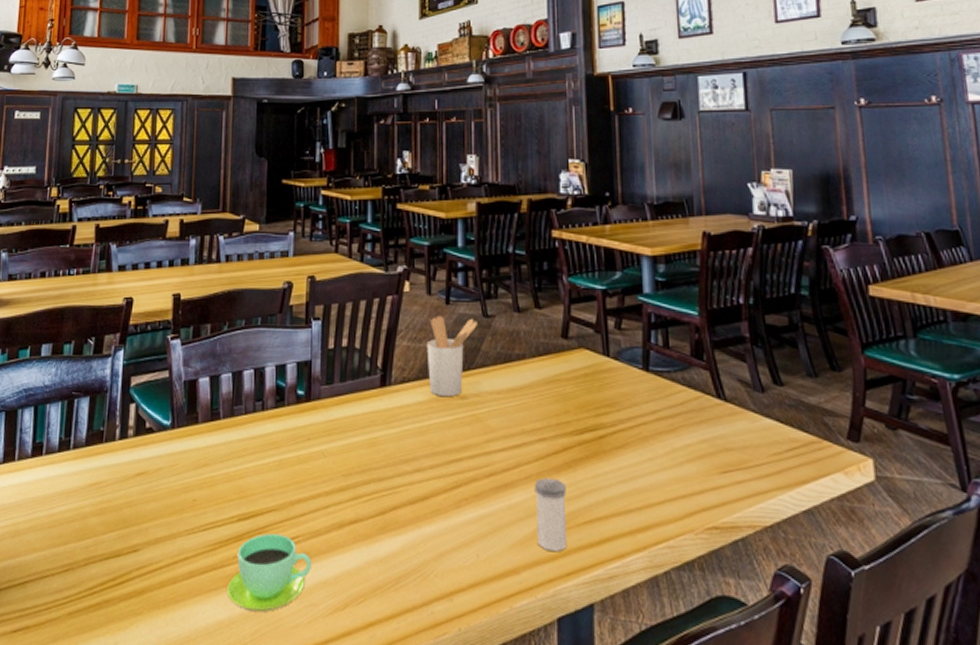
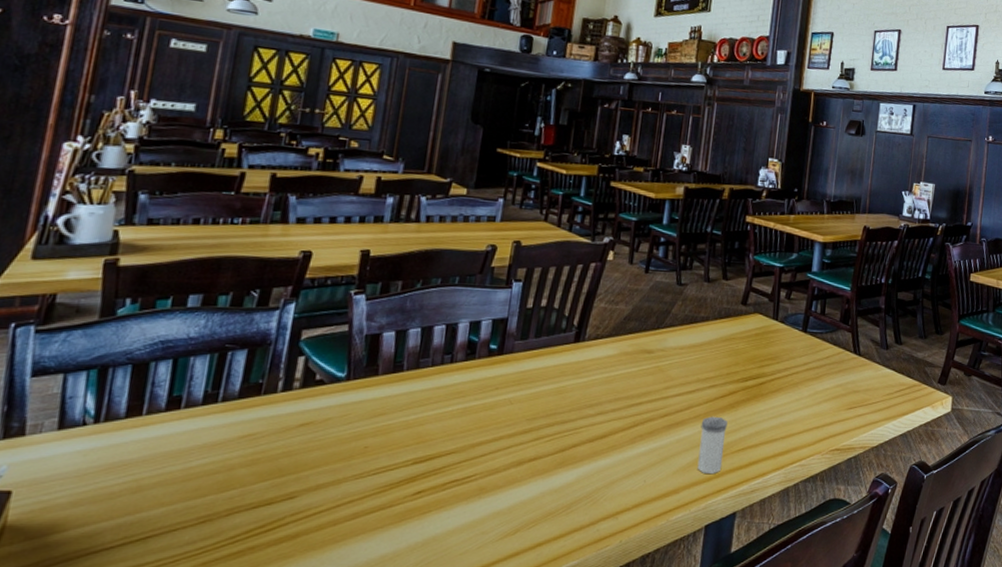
cup: present [227,533,311,613] -> none [394,474,487,544]
utensil holder: present [426,315,477,396] -> none [620,282,671,351]

